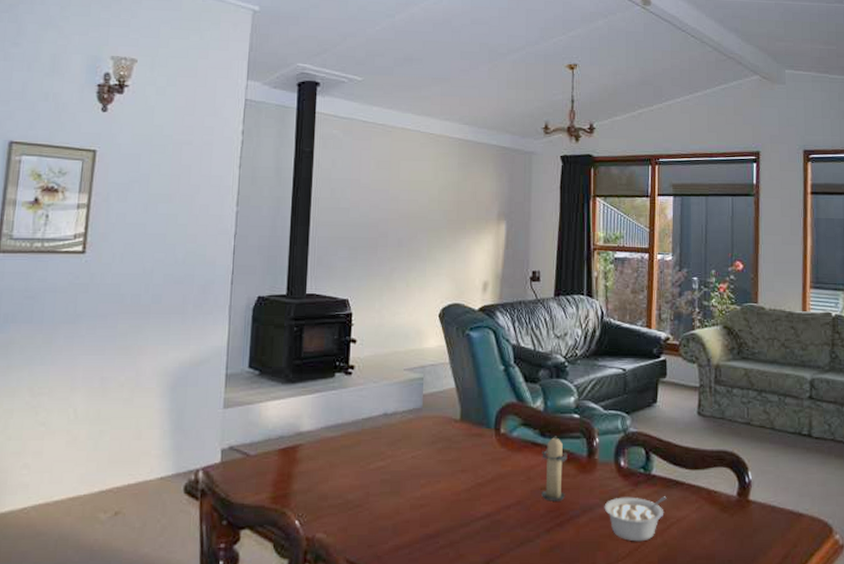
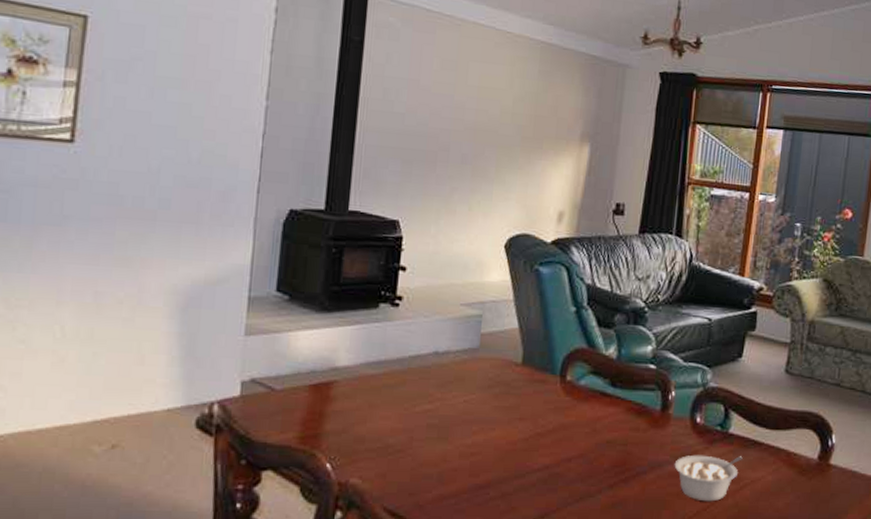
candle: present [540,436,568,501] -> none [606,387,639,456]

